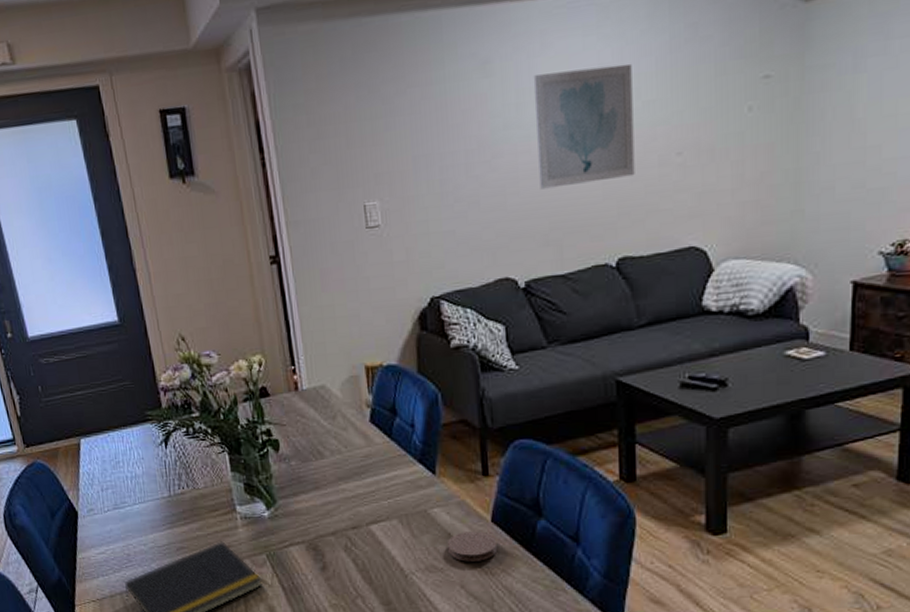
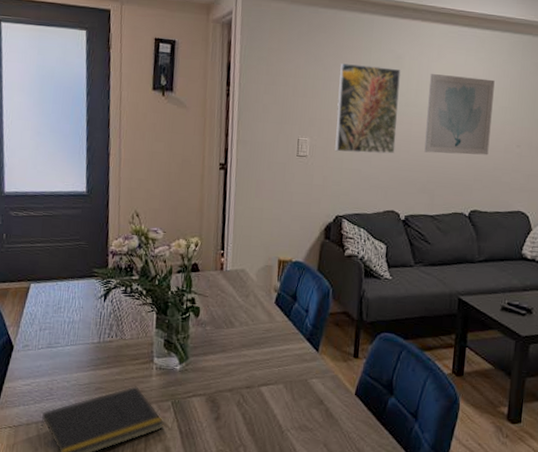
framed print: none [403,78,498,212] -> present [334,62,402,154]
coaster: present [446,531,498,562] -> none [318,400,357,426]

